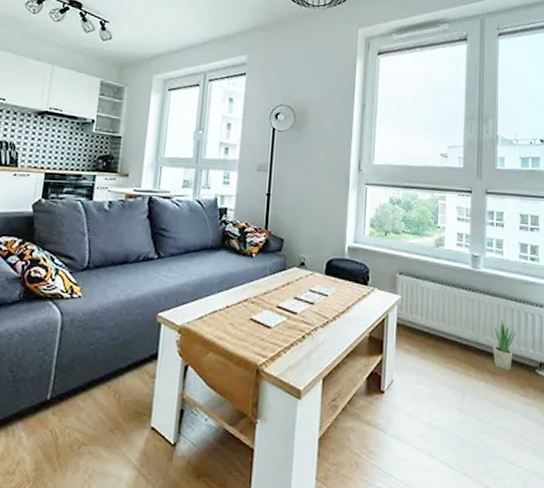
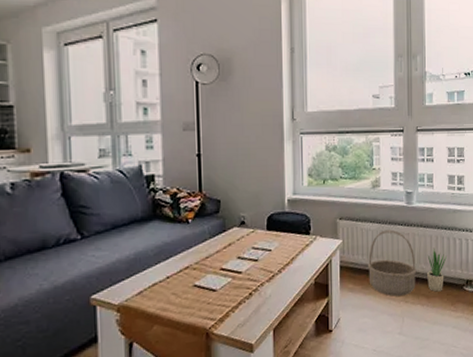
basket: none [426,292,481,367] -> present [367,229,417,296]

